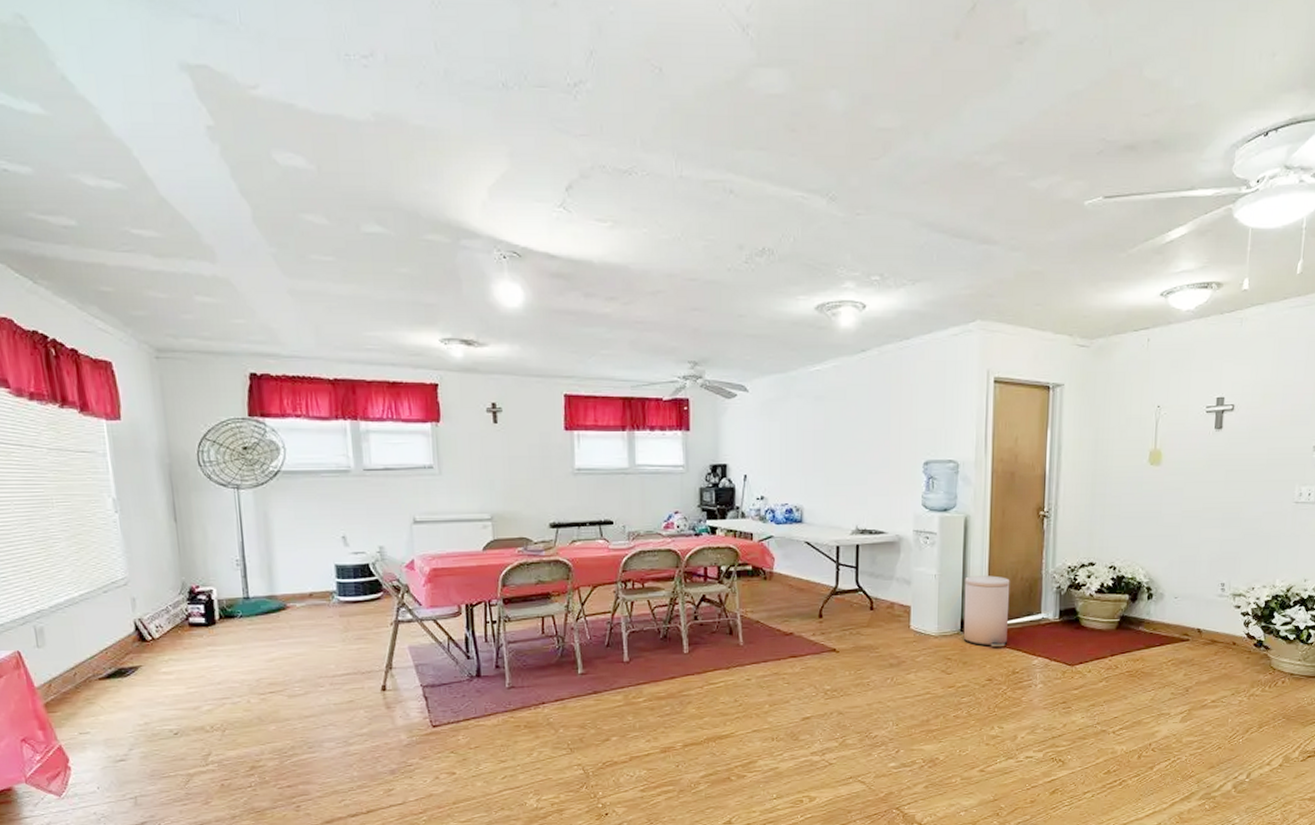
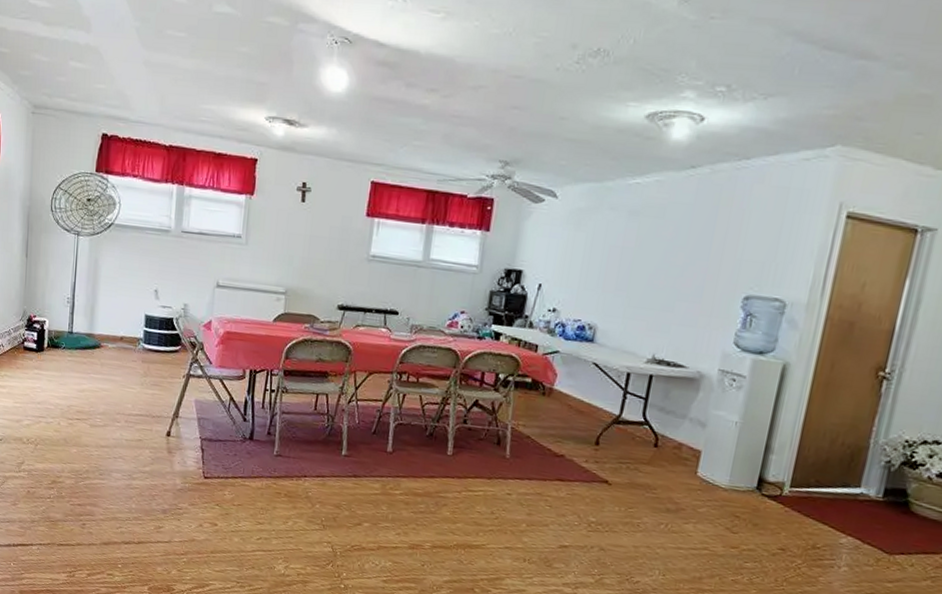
pedal bin: present [963,575,1010,647] -> none [758,430,828,516]

